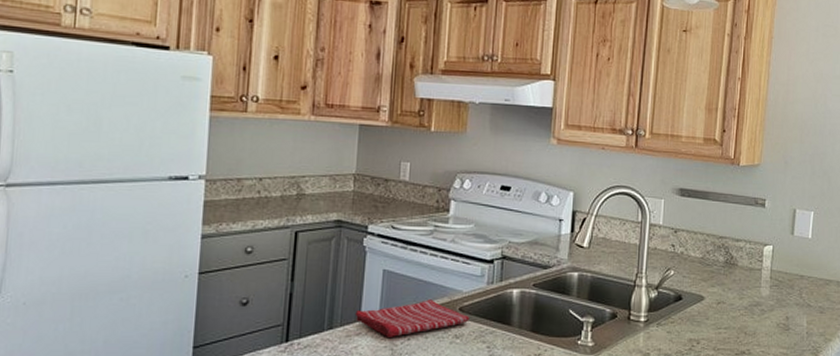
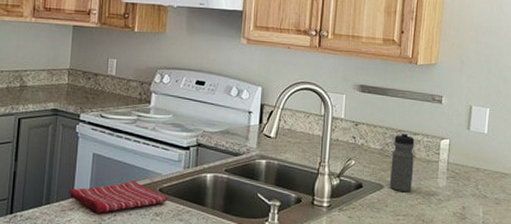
water bottle: none [710,238,737,304] -> present [389,131,415,193]

